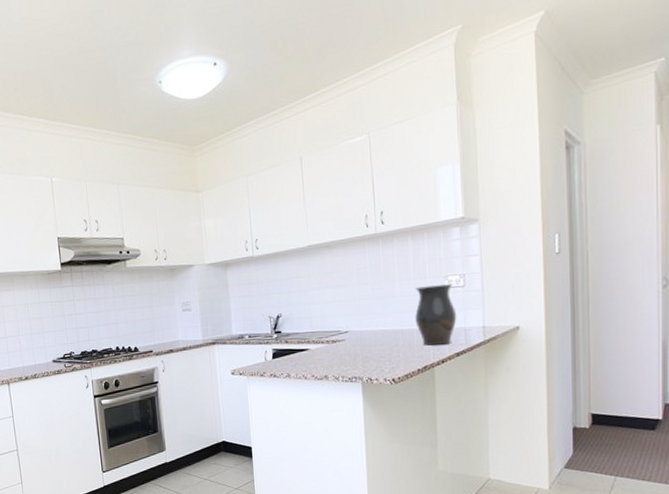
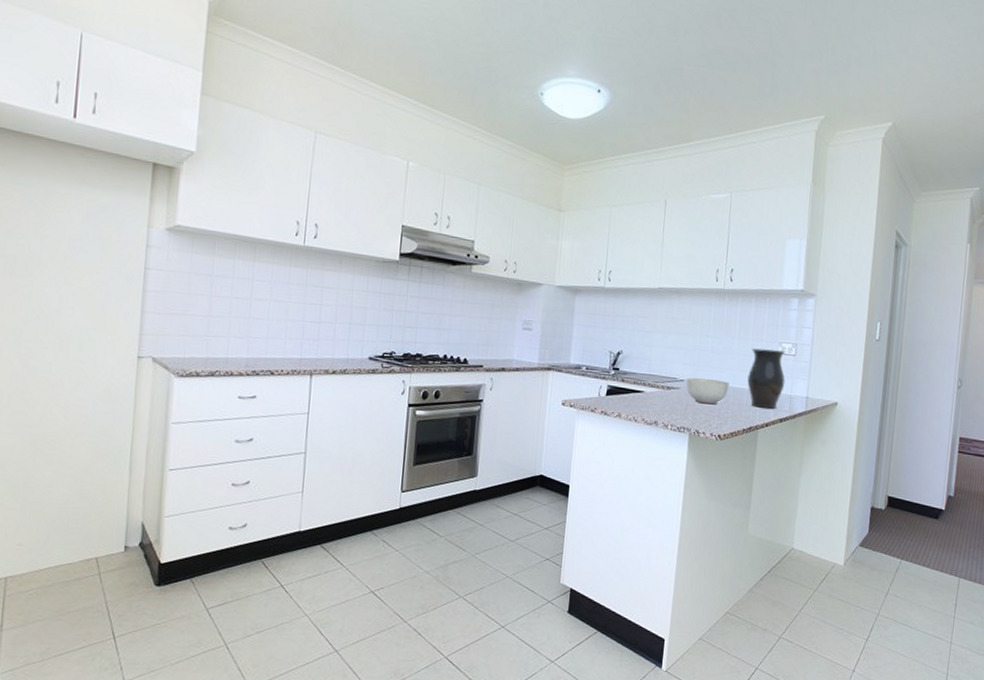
bowl: none [350,325,397,351] -> present [686,377,729,405]

